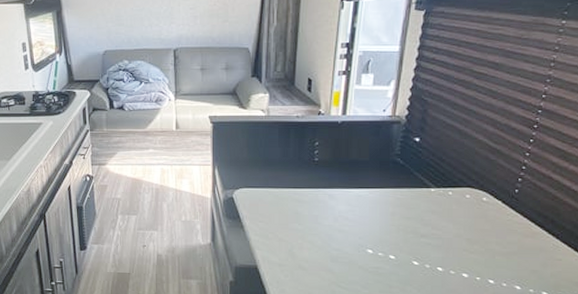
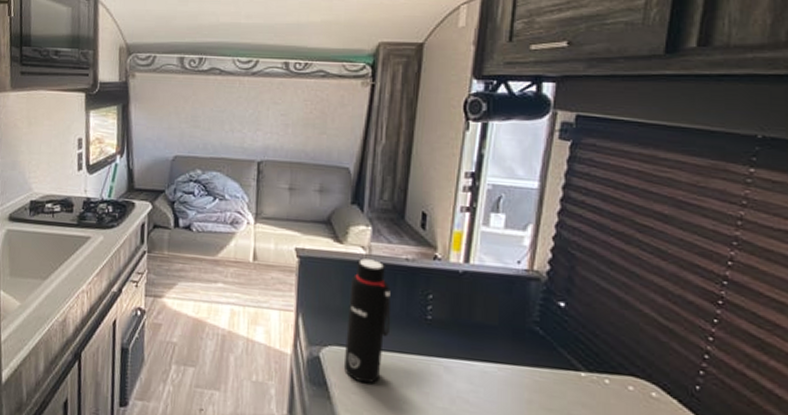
water bottle: none [252,119,287,214] -> present [343,258,391,384]

